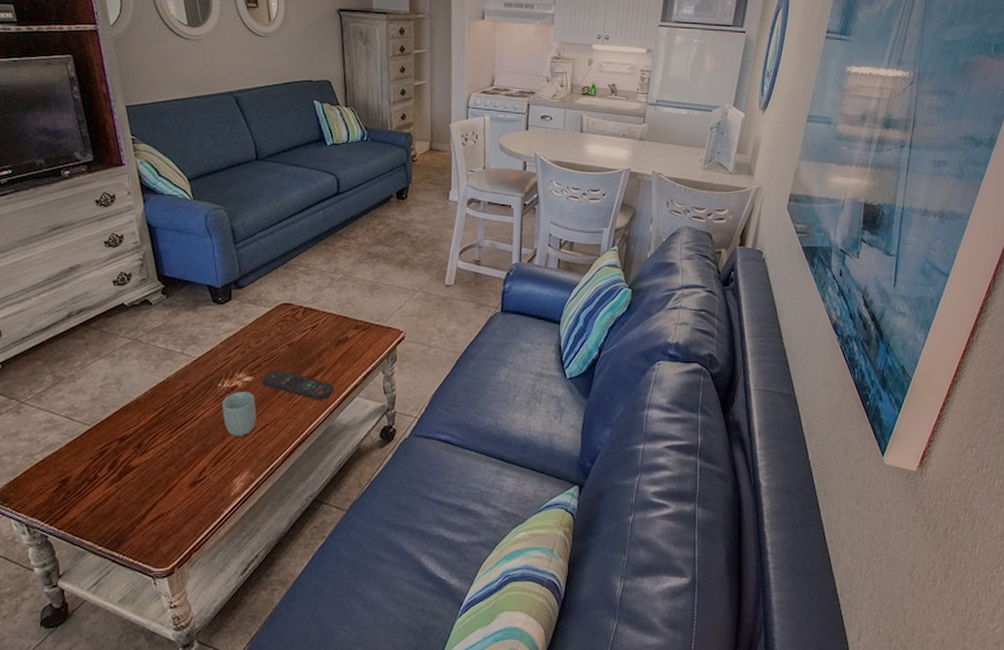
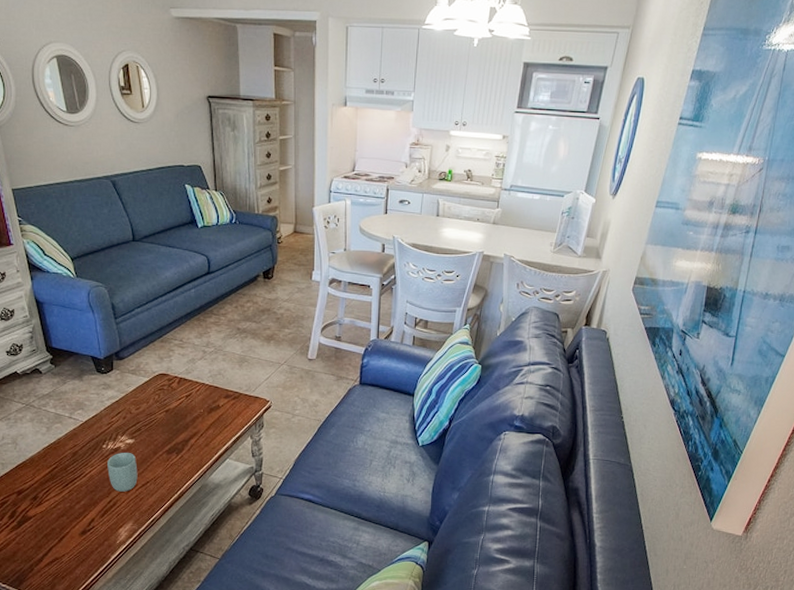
remote control: present [263,370,334,401] -> none [143,434,207,462]

